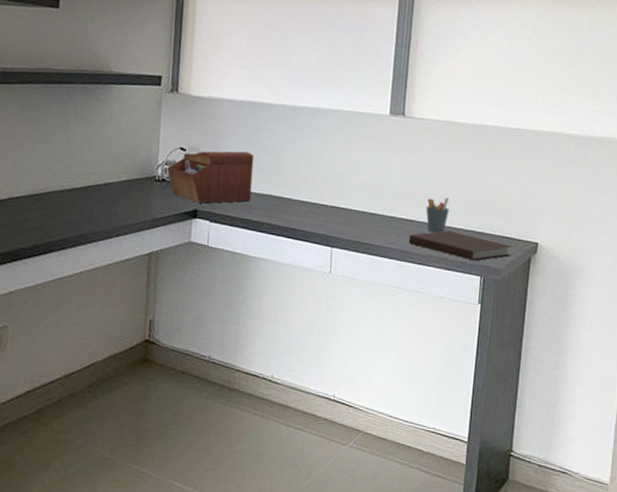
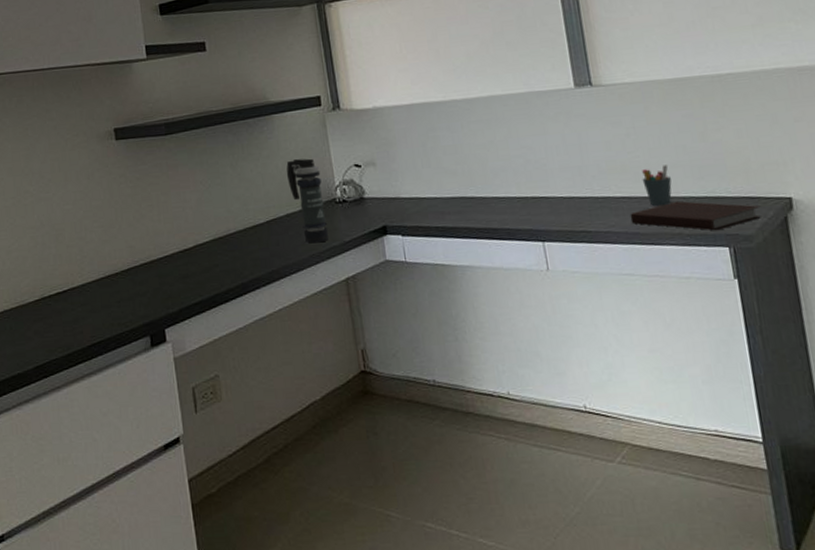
smoke grenade: none [113,131,147,216] -> present [286,158,329,243]
sewing box: present [166,151,254,204] -> none [345,156,441,219]

